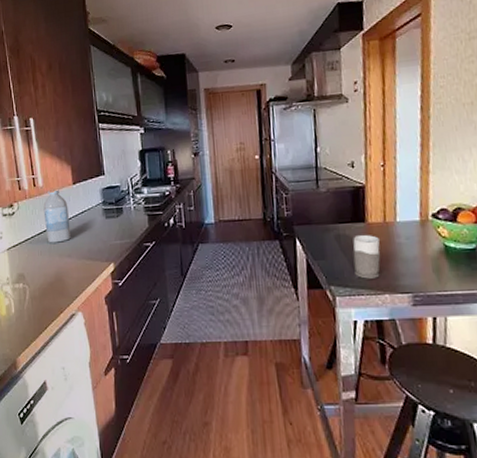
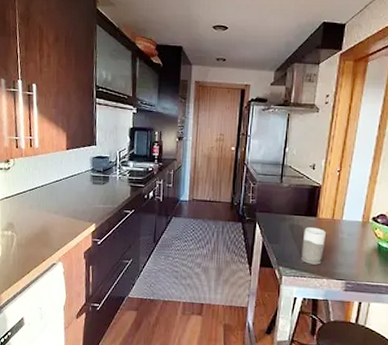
water bottle: present [43,189,71,243] -> none [36,152,60,200]

